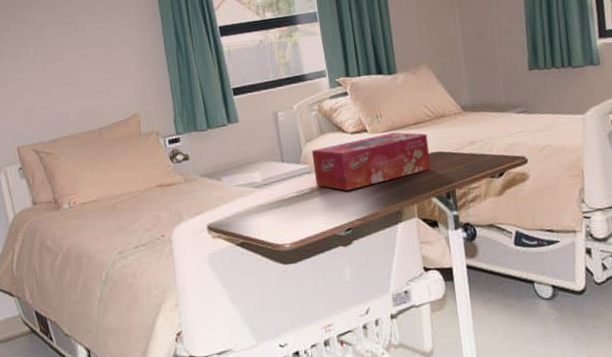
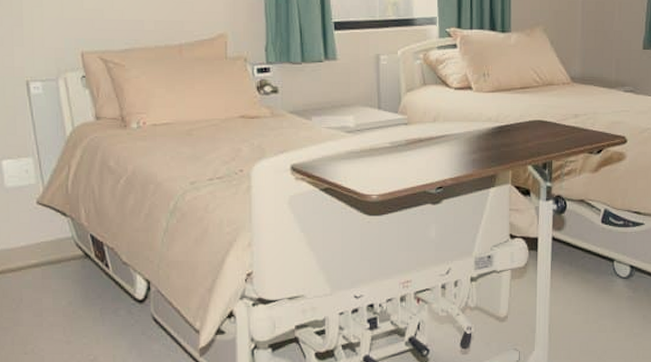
tissue box: present [311,132,432,191] -> none [411,94,532,147]

